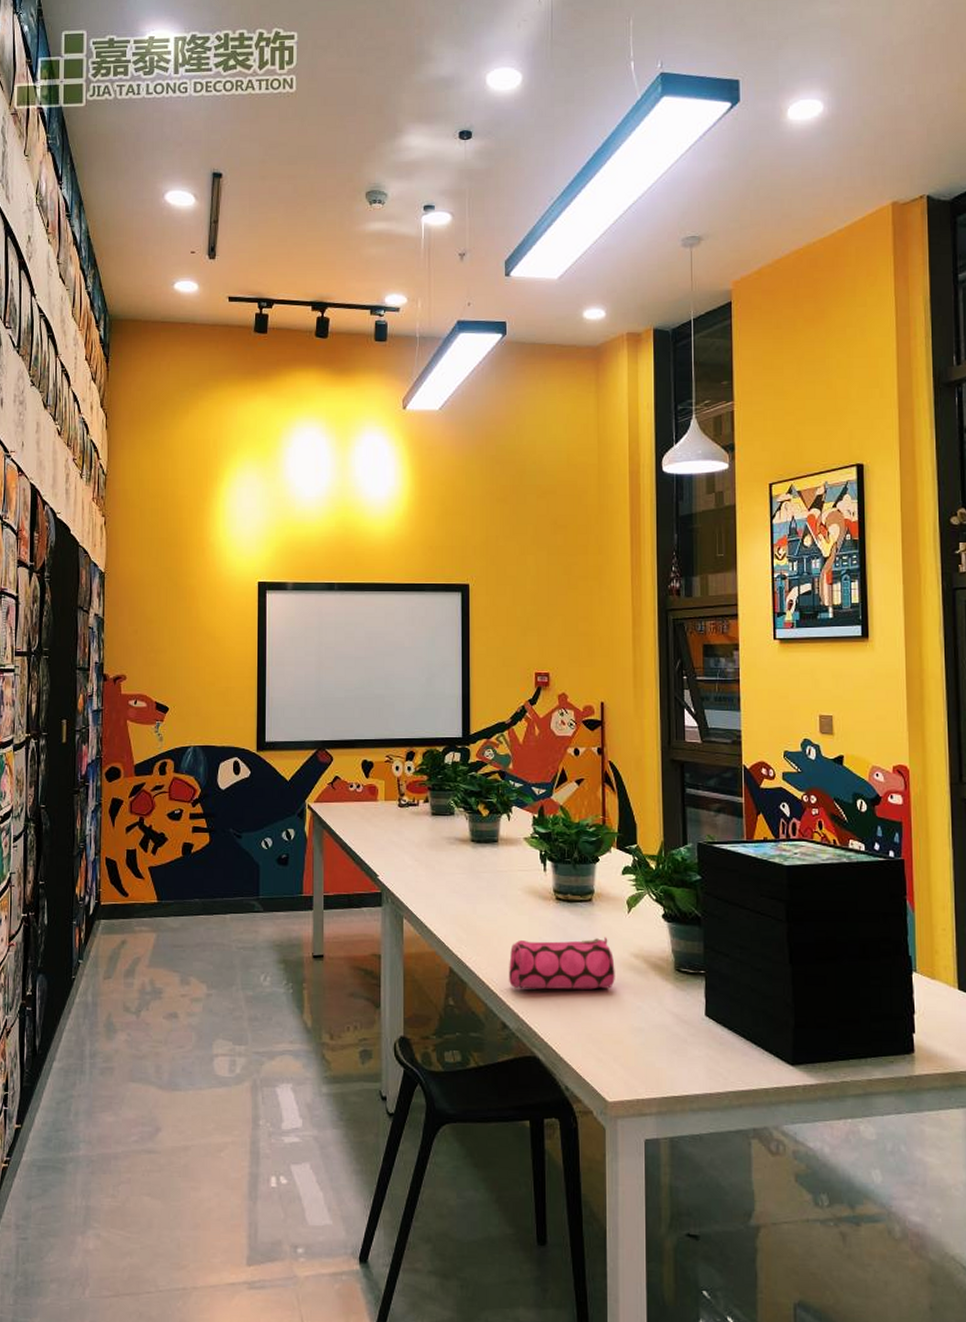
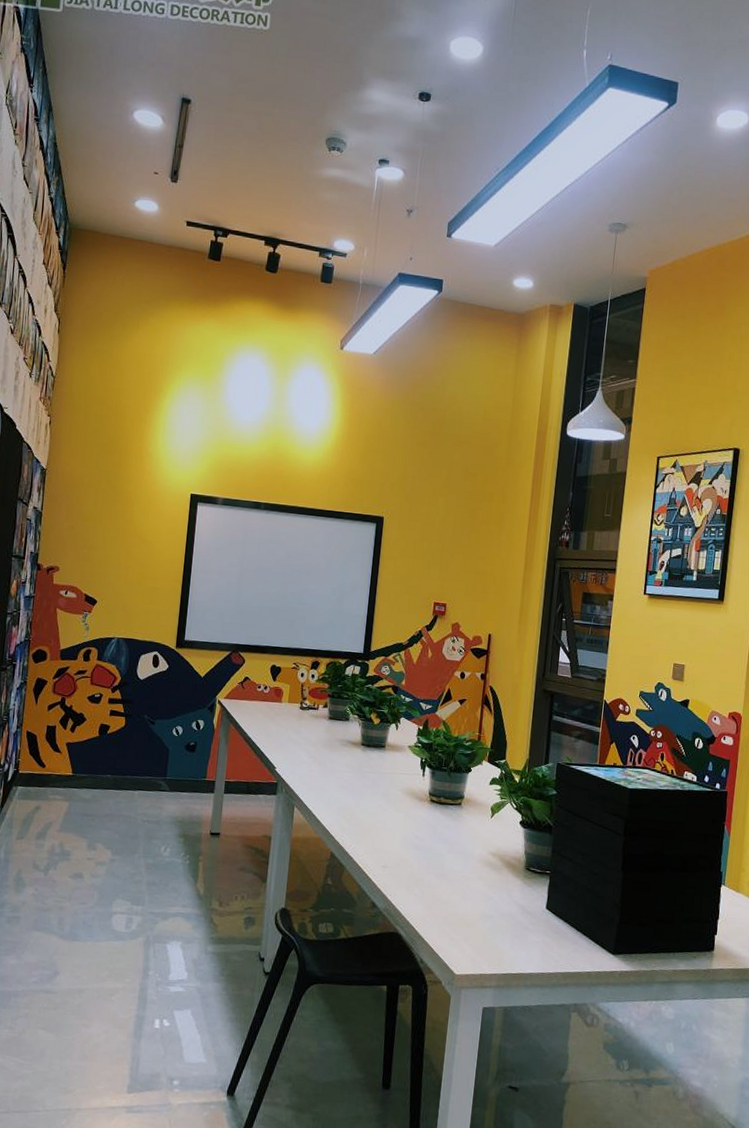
pencil case: present [509,937,615,990] -> none [382,834,475,880]

